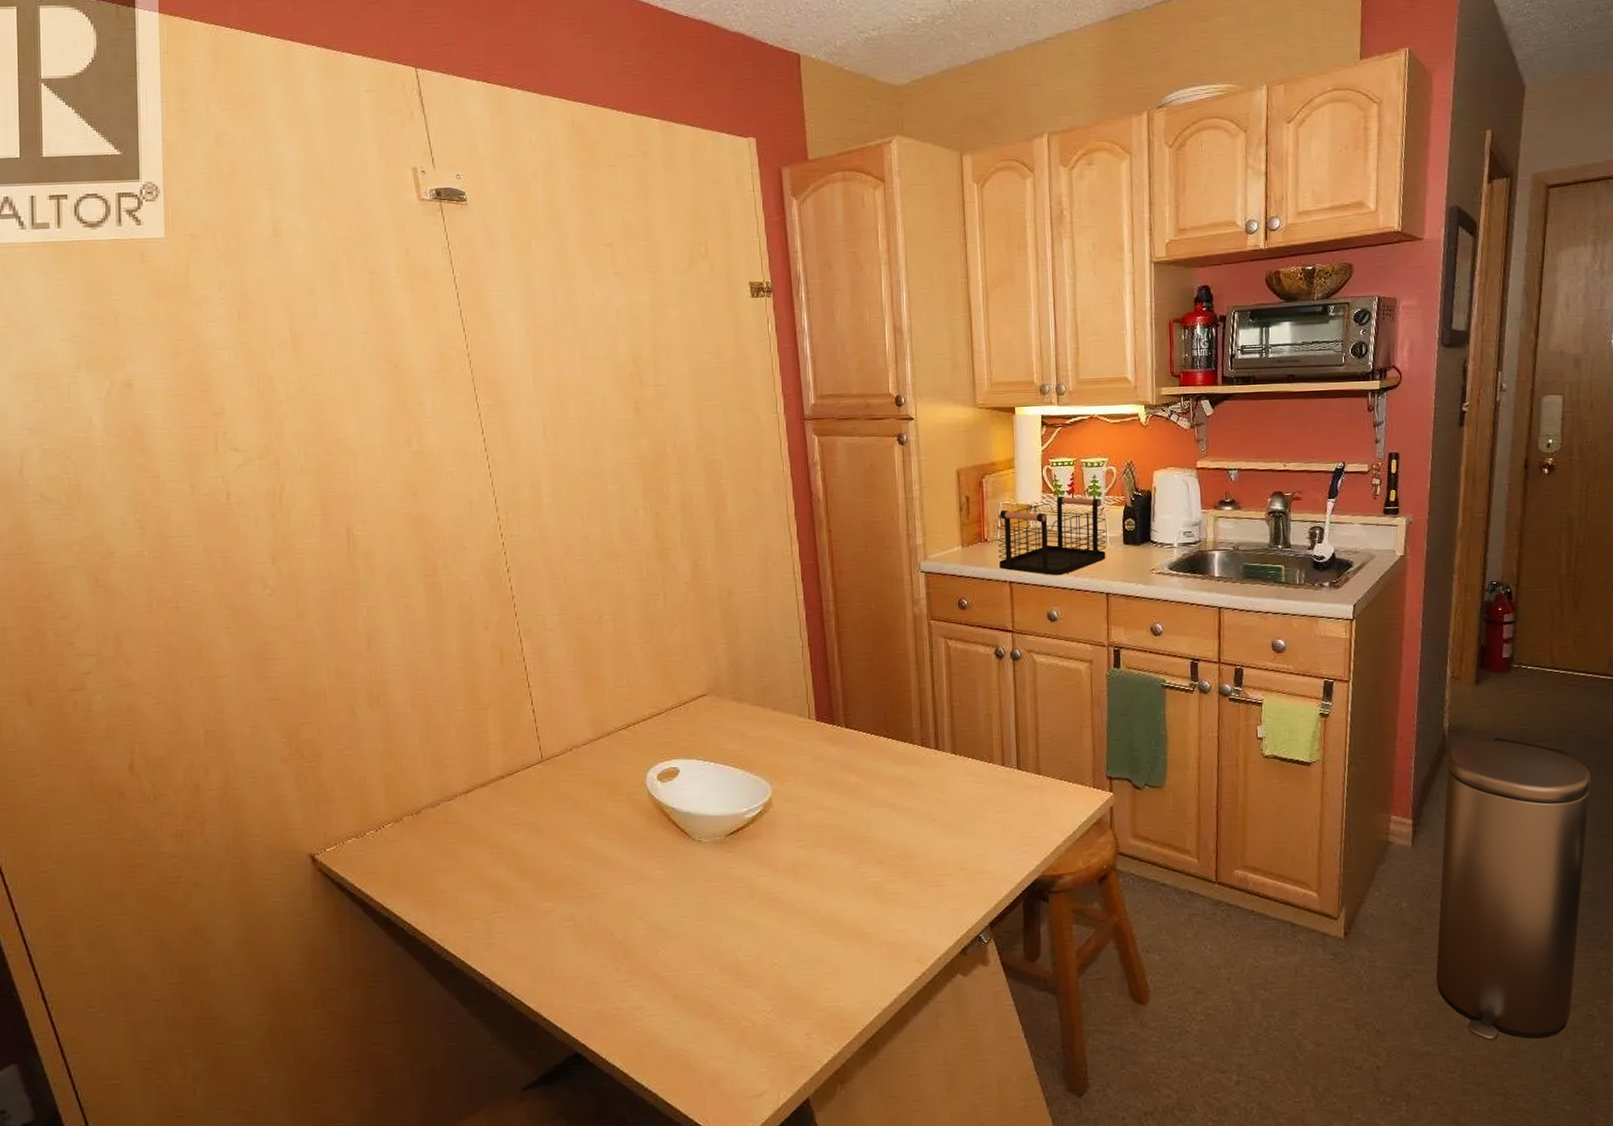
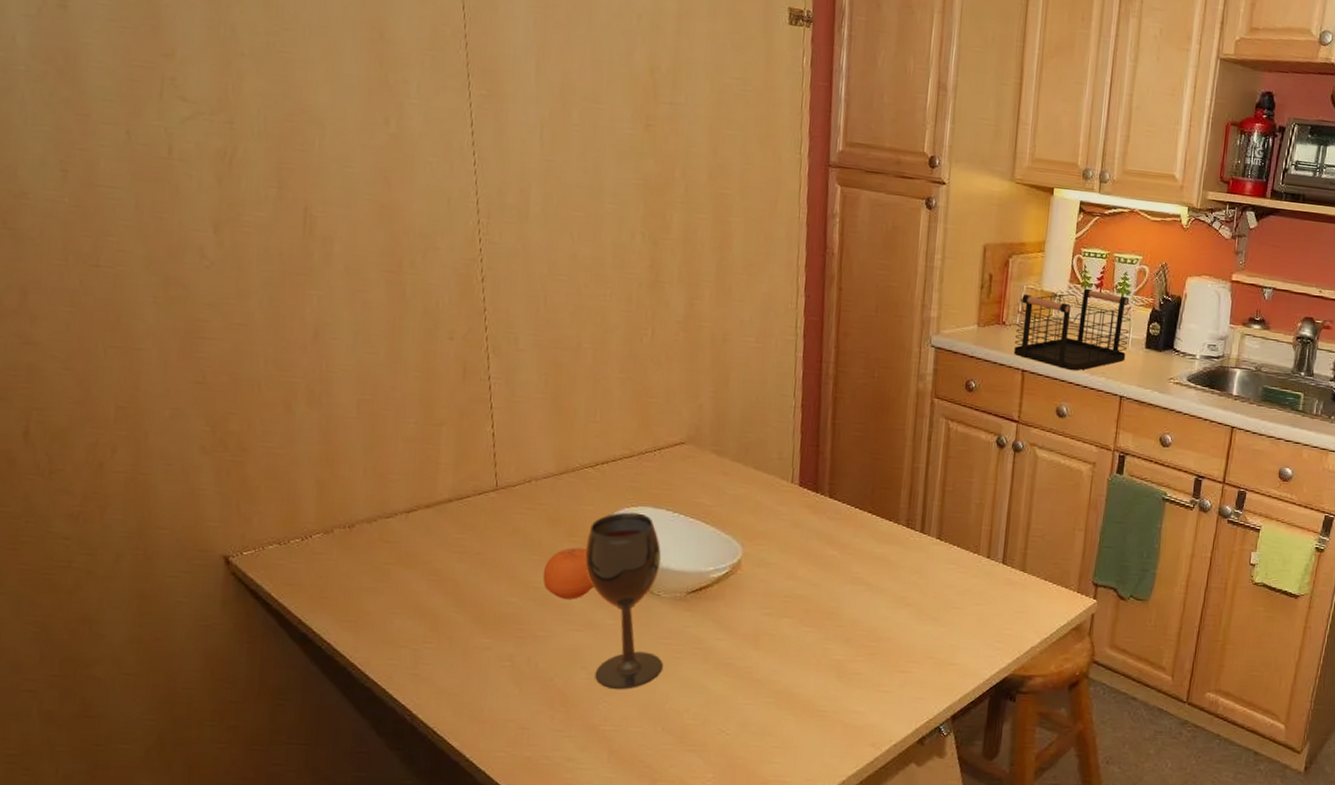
fruit: none [592,805,640,856] -> present [542,547,594,599]
wine glass: none [628,766,712,935] -> present [585,512,663,689]

